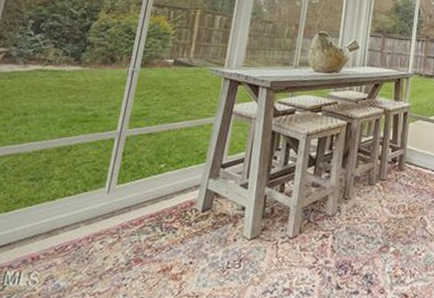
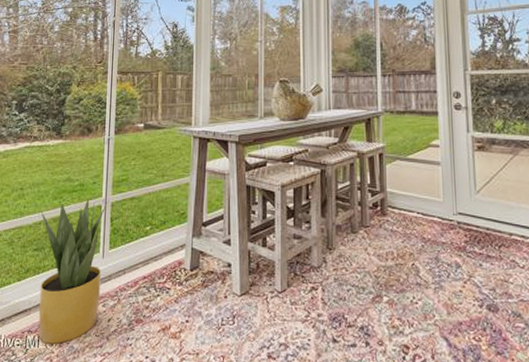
planter: none [21,131,124,282] -> present [38,199,109,344]

